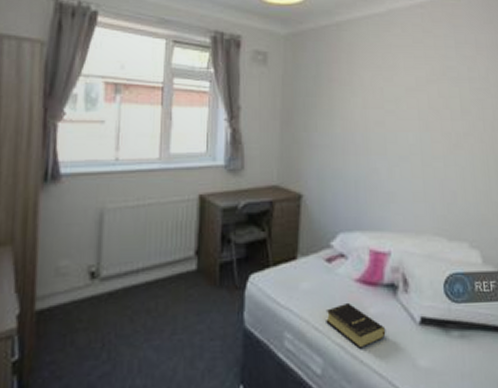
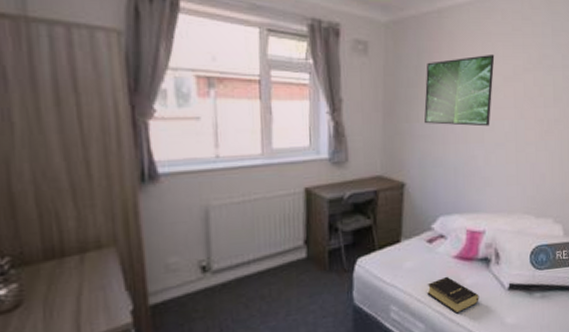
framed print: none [323,65,396,138] -> present [424,54,495,127]

